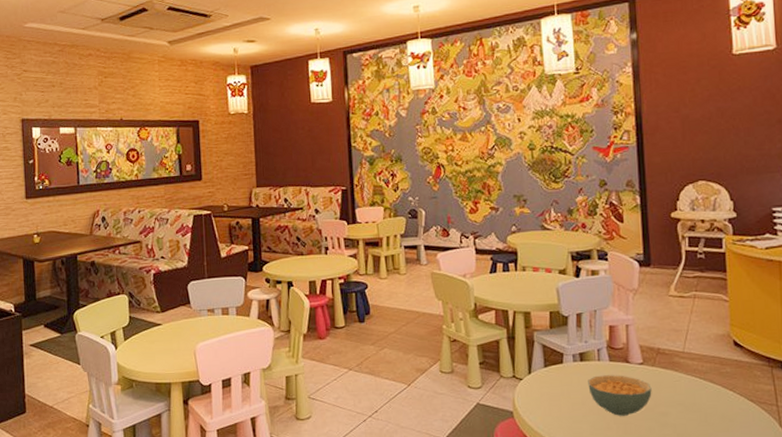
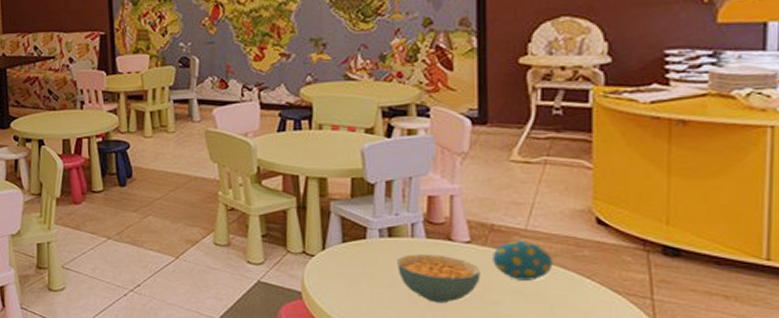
decorative egg: none [660,360,705,394] -> present [493,240,553,281]

